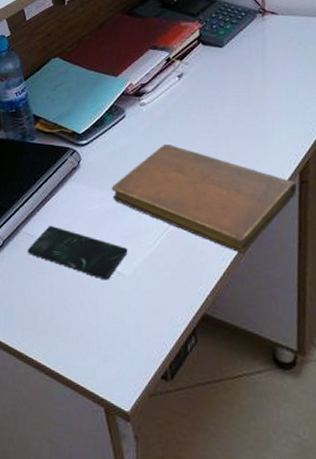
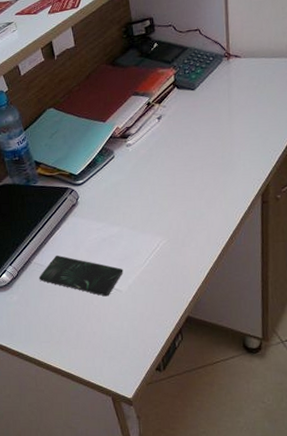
notebook: present [111,143,297,254] -> none [106,178,260,265]

